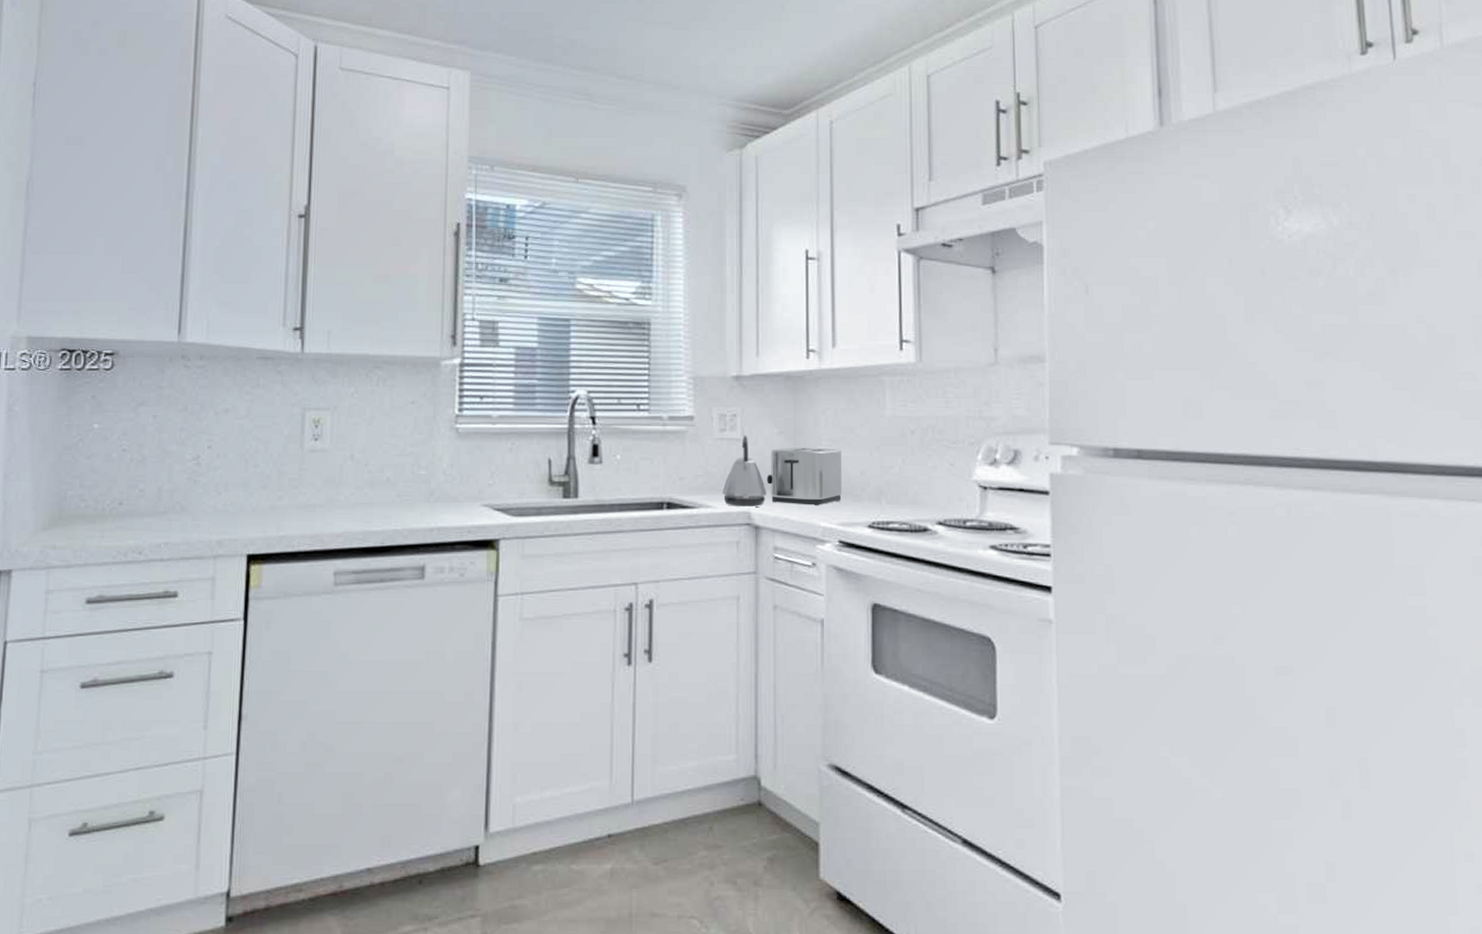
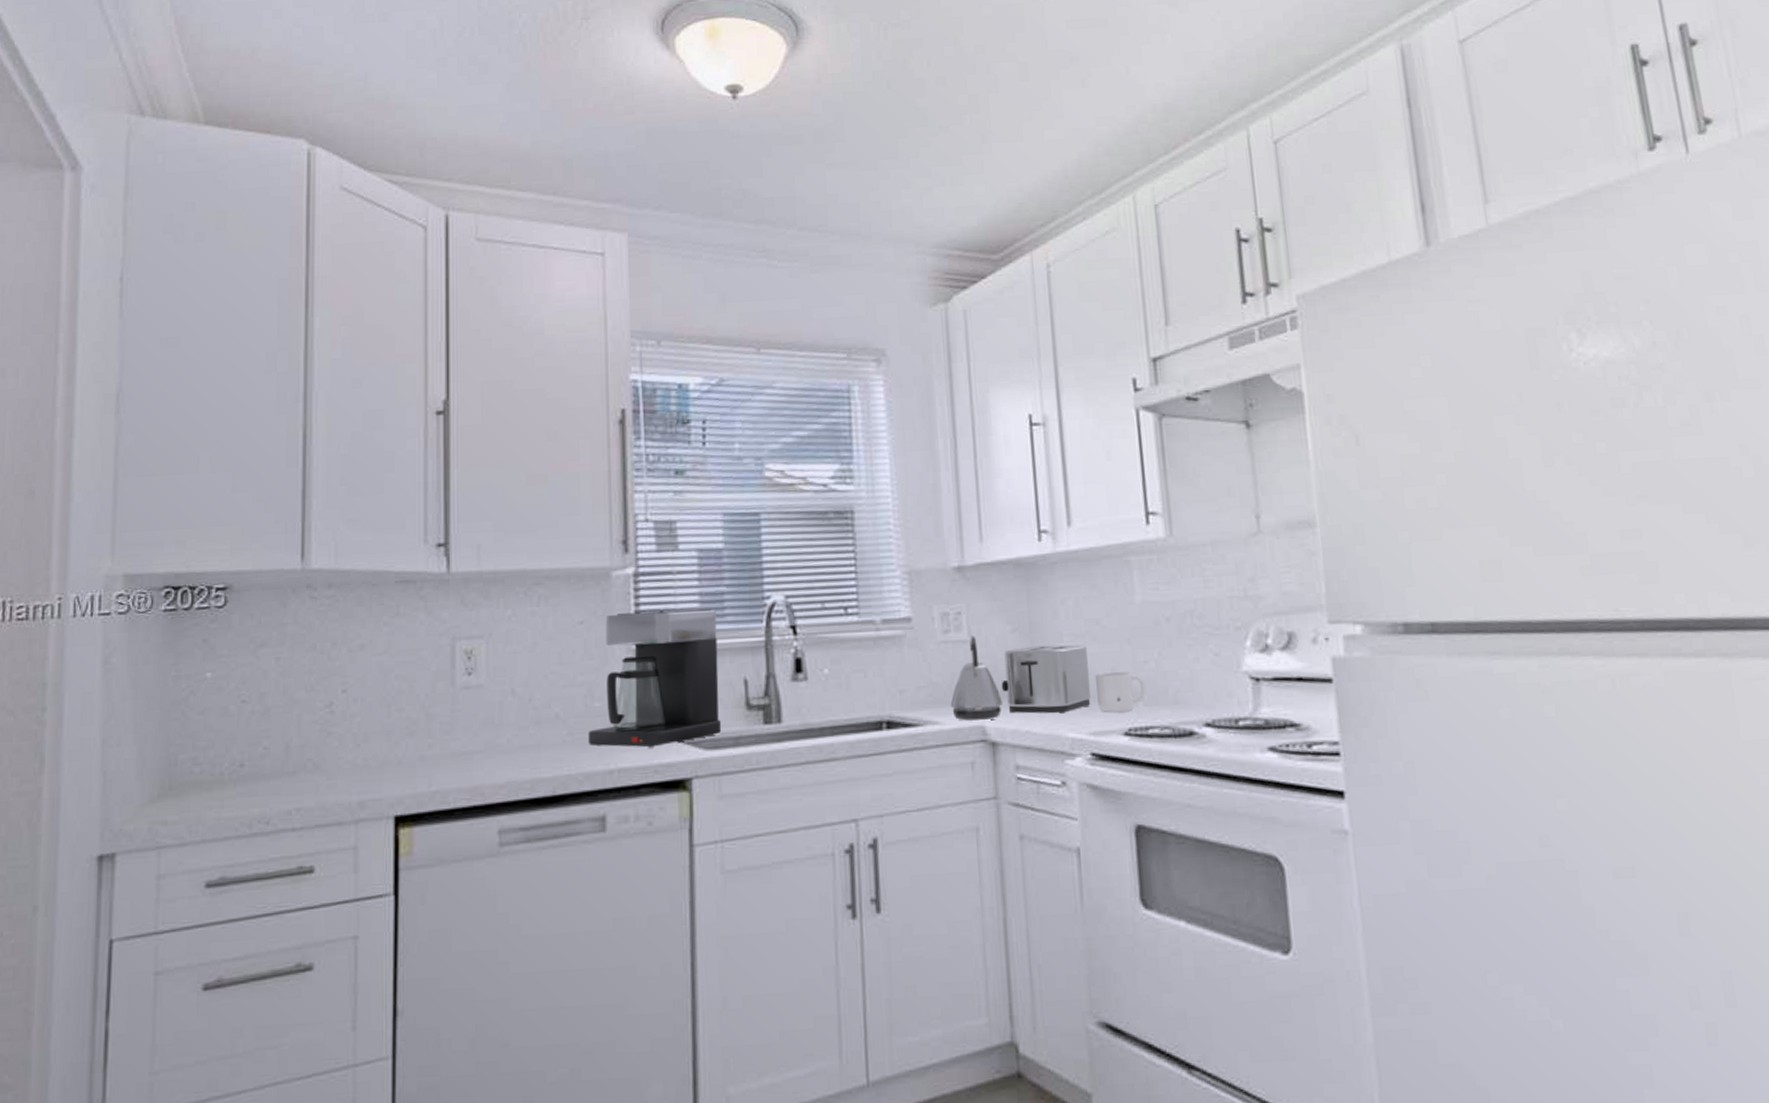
coffee maker: none [414,397,528,511] -> present [588,609,722,748]
mug: none [846,474,890,508] -> present [1094,672,1146,713]

